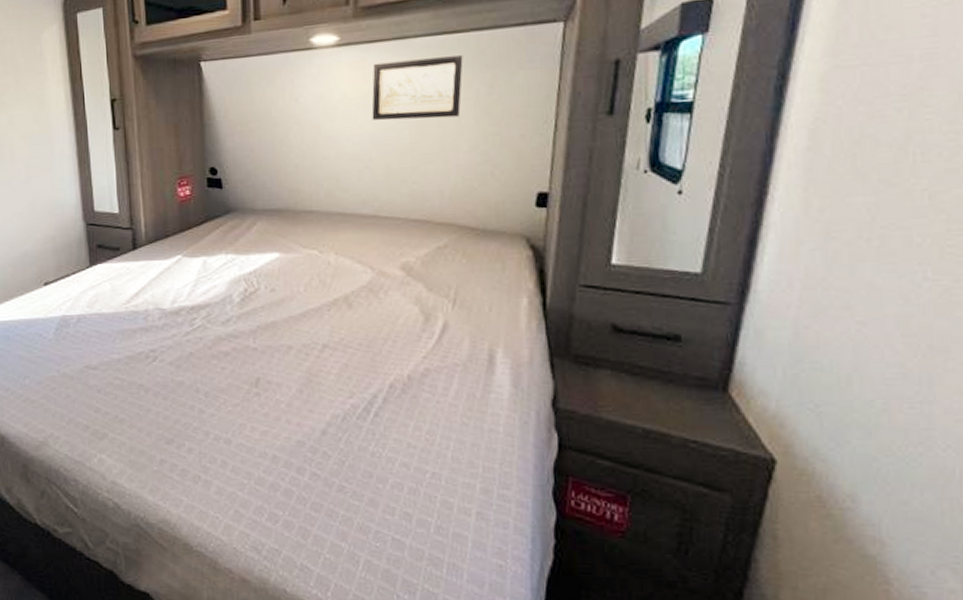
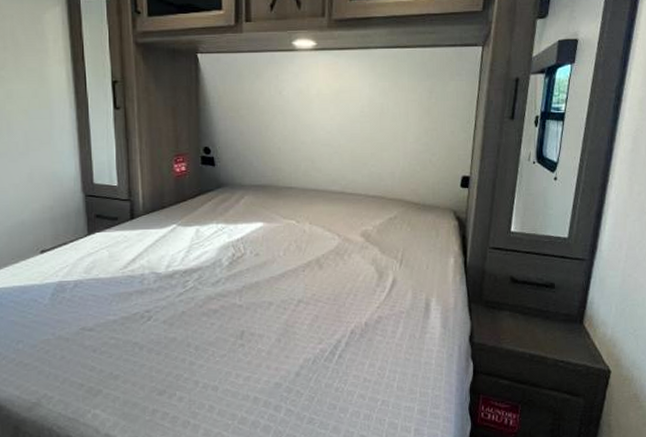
wall art: present [371,55,463,121] -> none [341,66,411,115]

